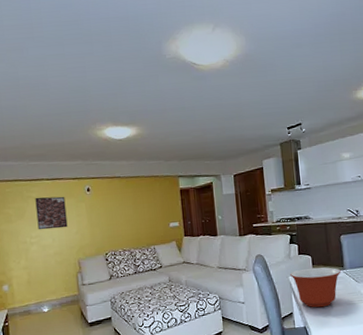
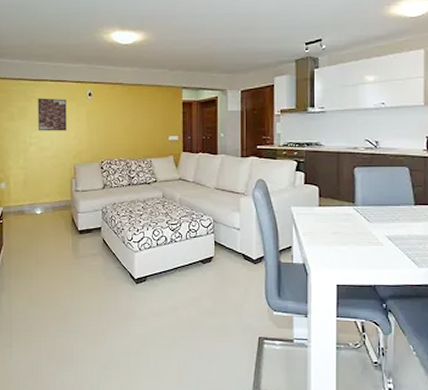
mixing bowl: present [289,267,341,308] -> none [292,200,351,245]

